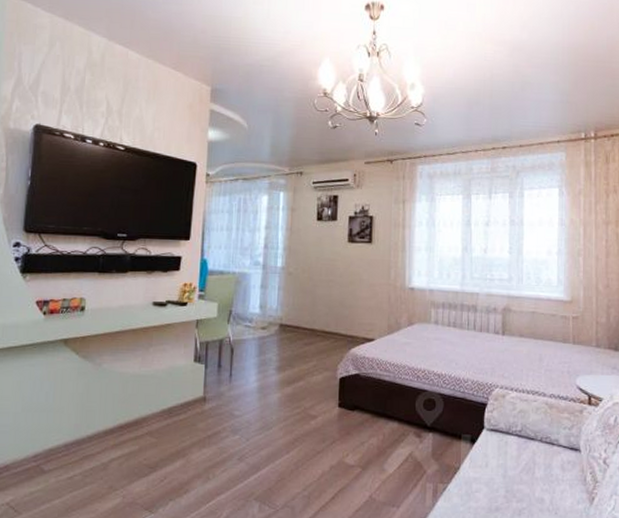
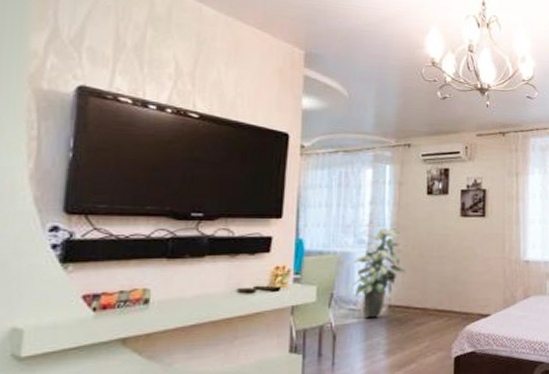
indoor plant: none [248,247,296,336] -> present [352,224,406,319]

